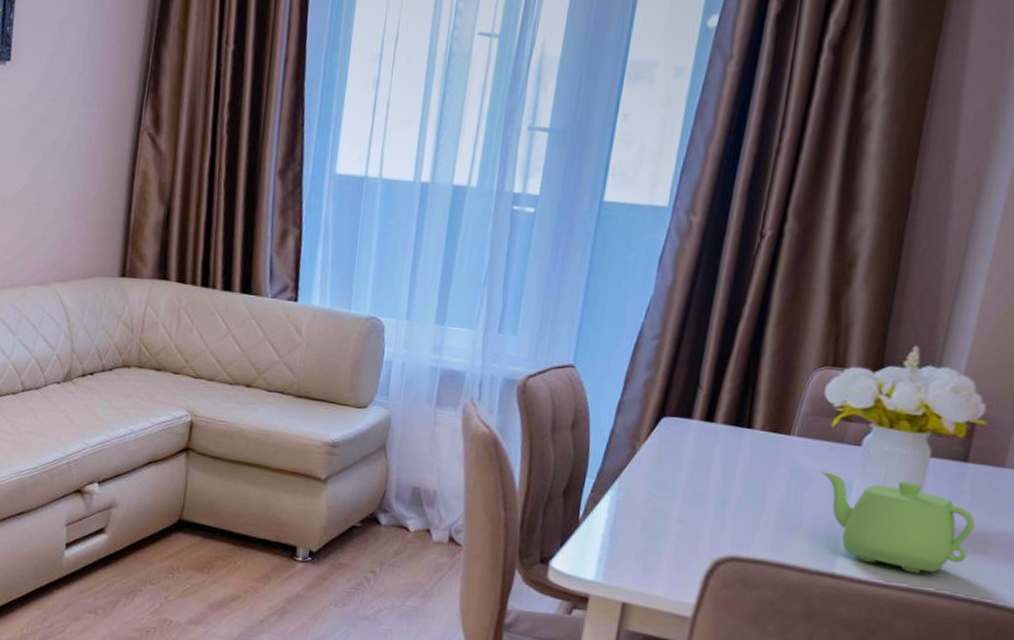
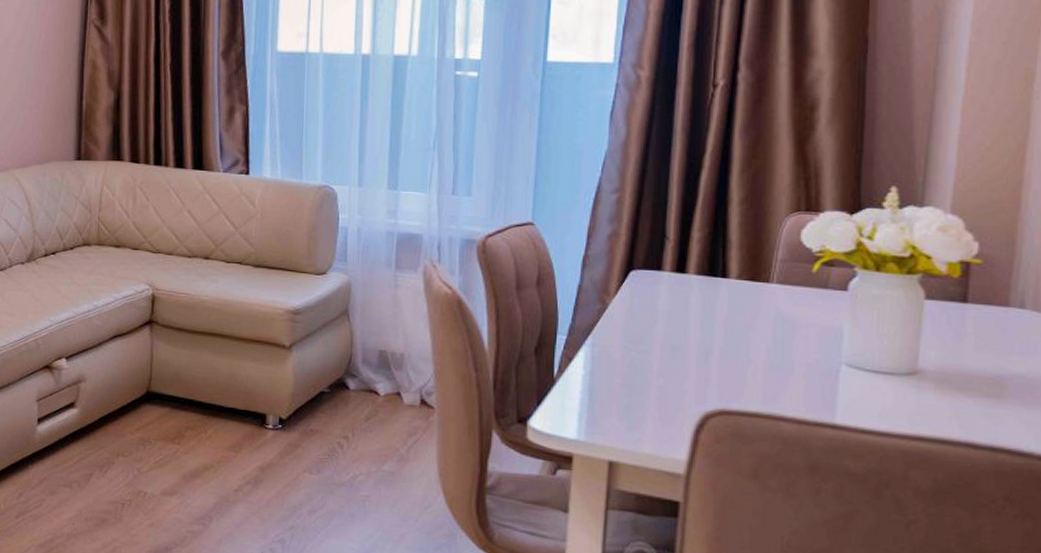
teapot: present [822,471,976,574] -> none [808,318,985,421]

